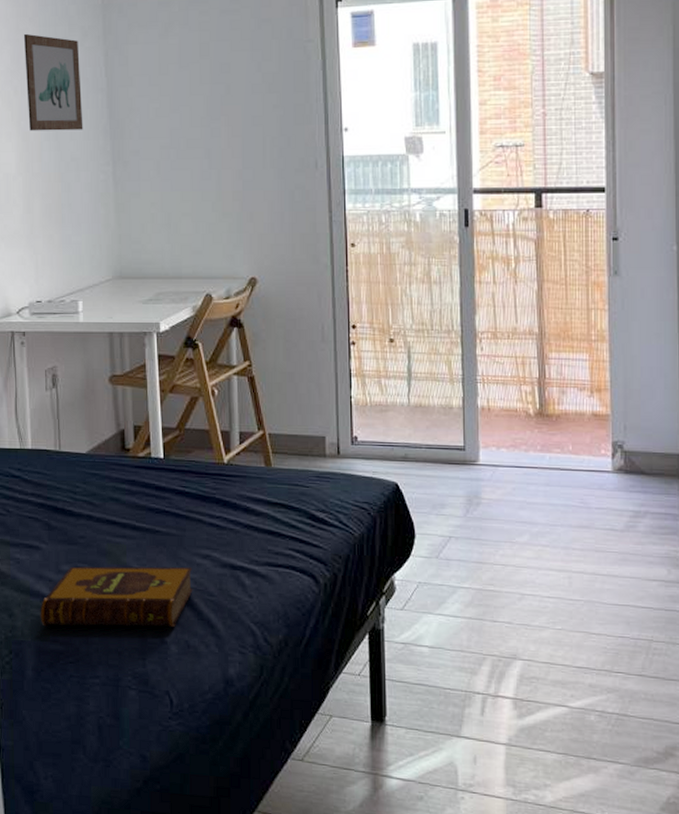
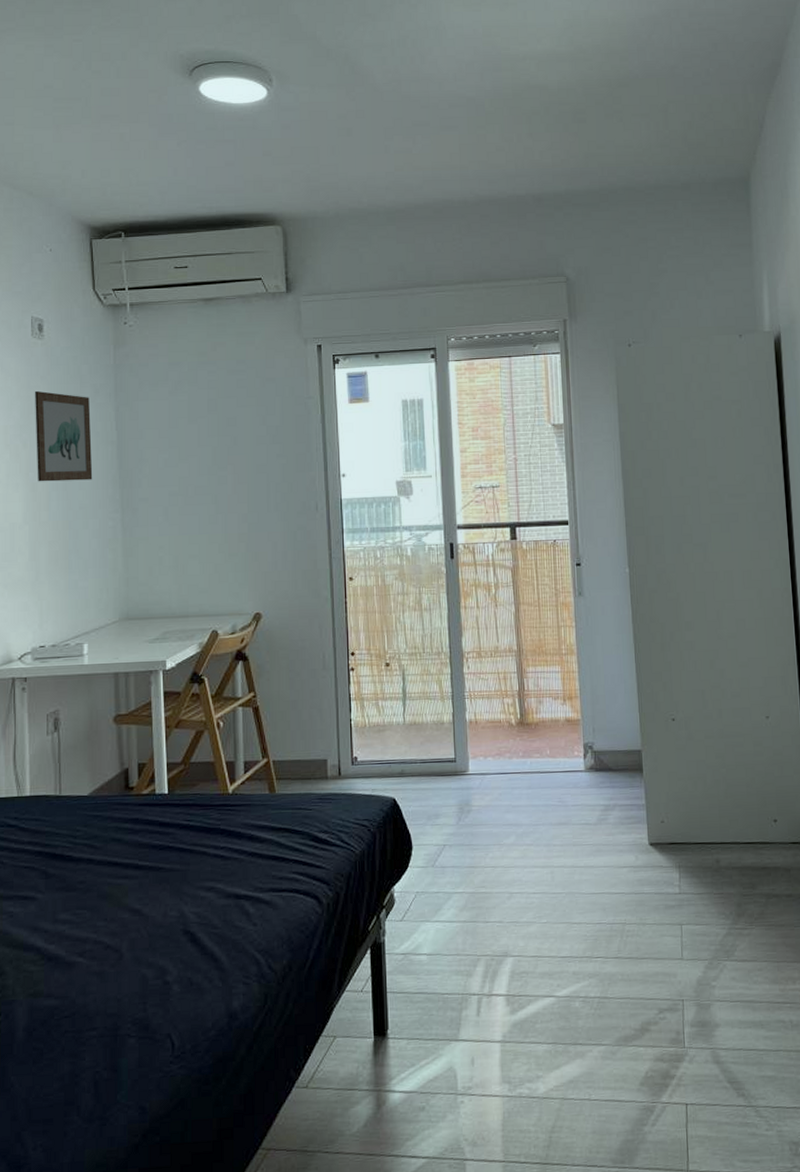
hardback book: present [40,566,193,628] -> none [33,901,197,982]

